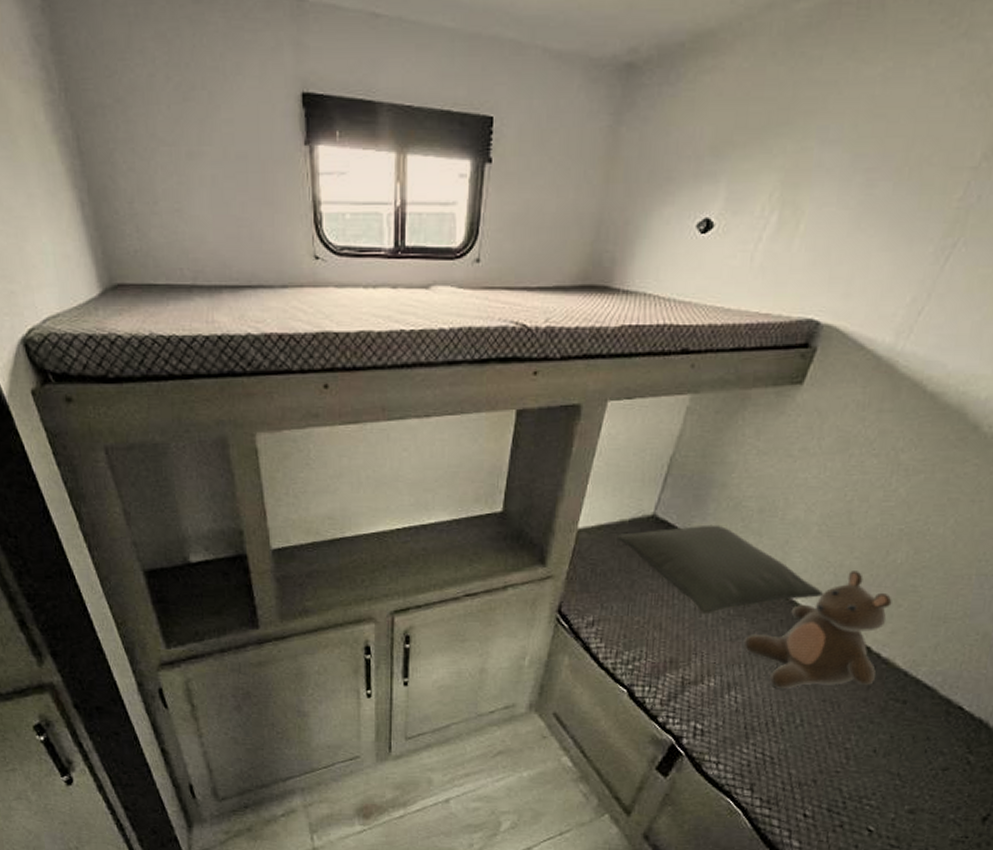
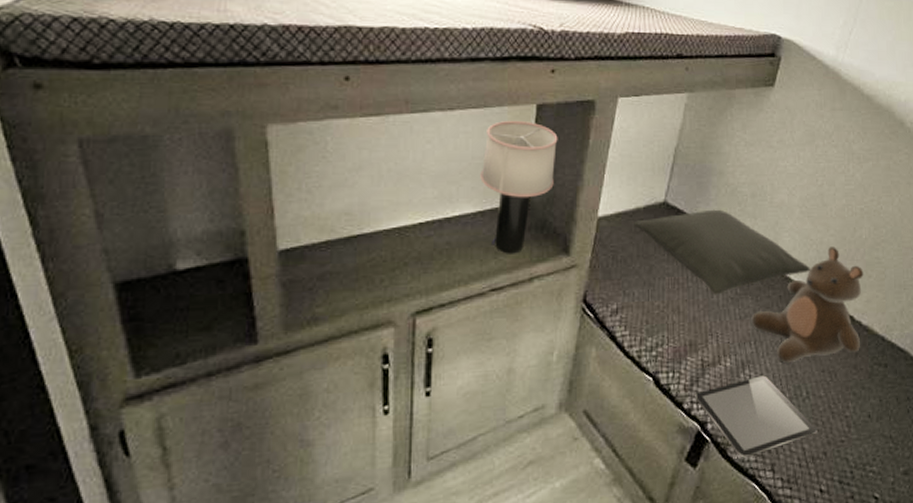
table lamp: none [456,427,538,562] -> present [480,120,558,254]
tablet: none [671,698,809,775] -> present [695,375,818,458]

